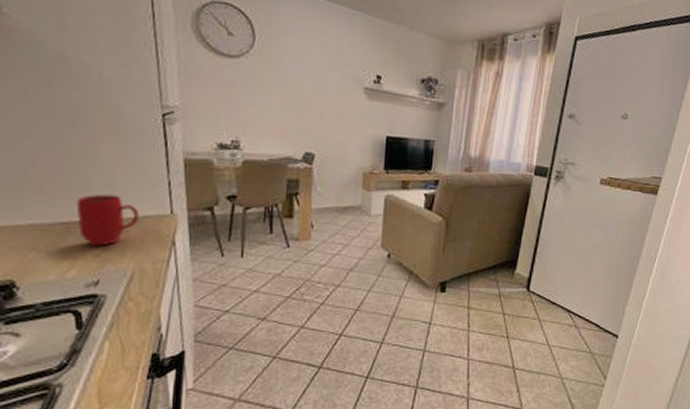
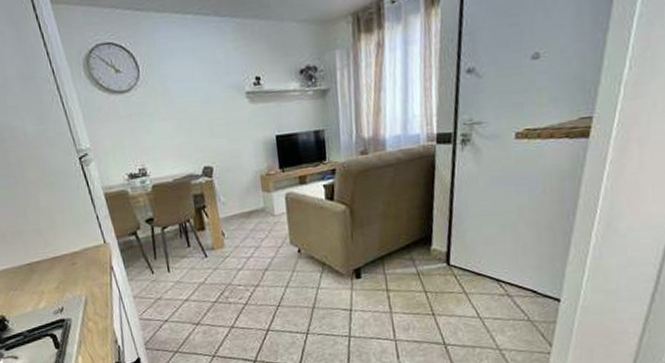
mug: present [76,194,140,246] -> none [32,234,82,280]

